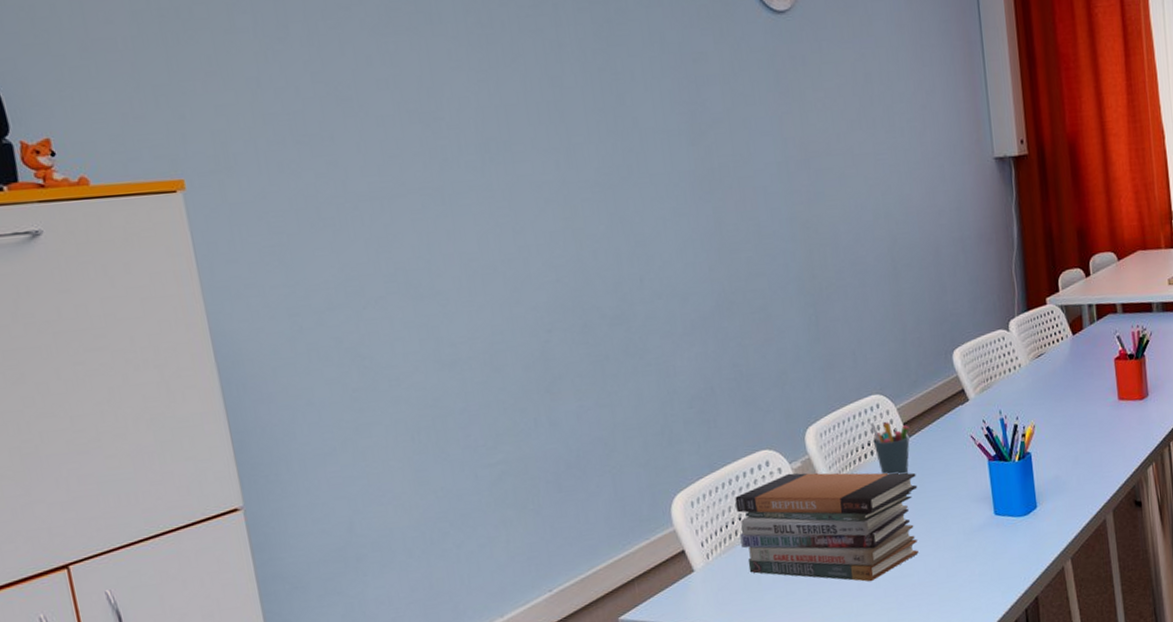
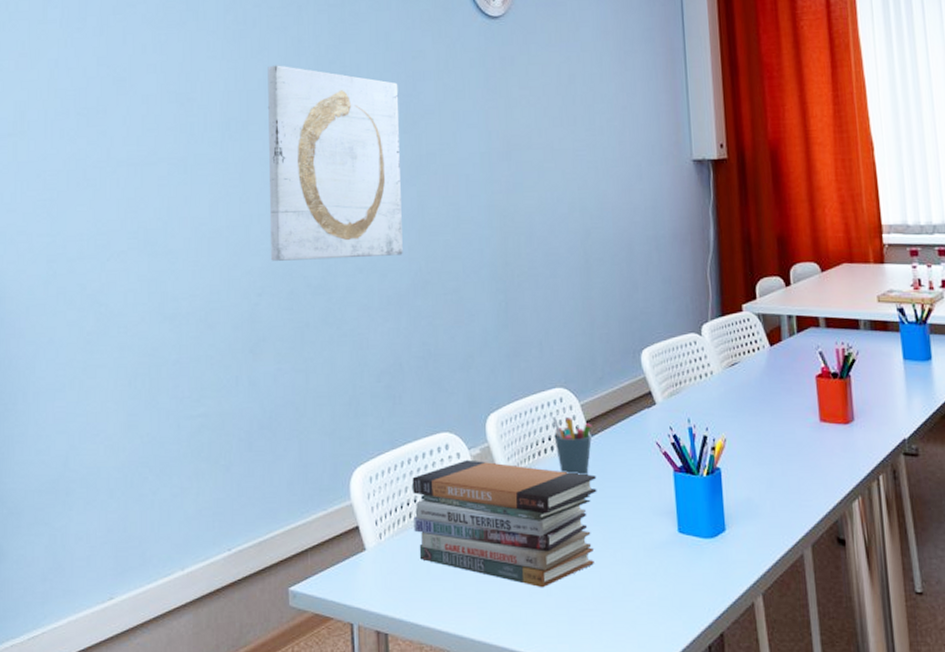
wall art: none [526,74,703,294] -> present [268,65,403,261]

